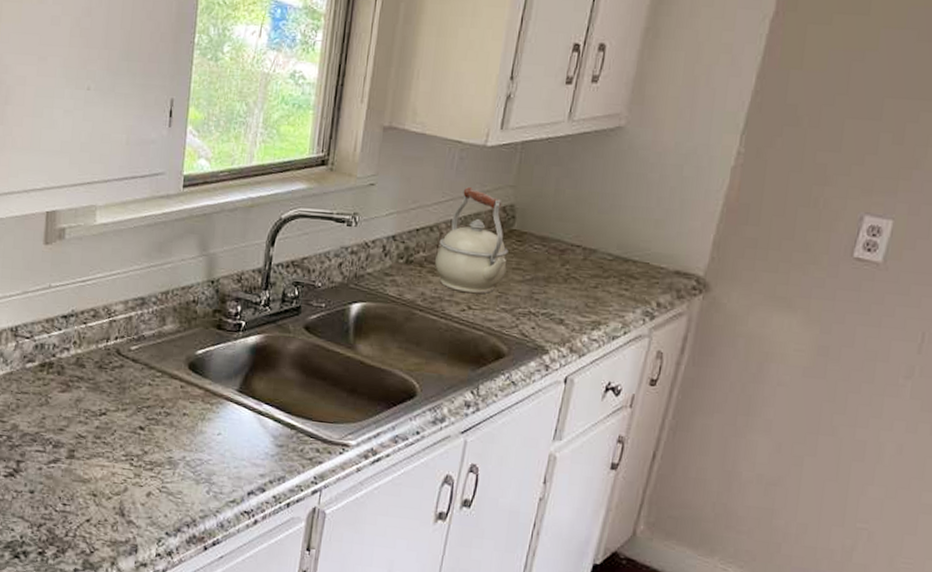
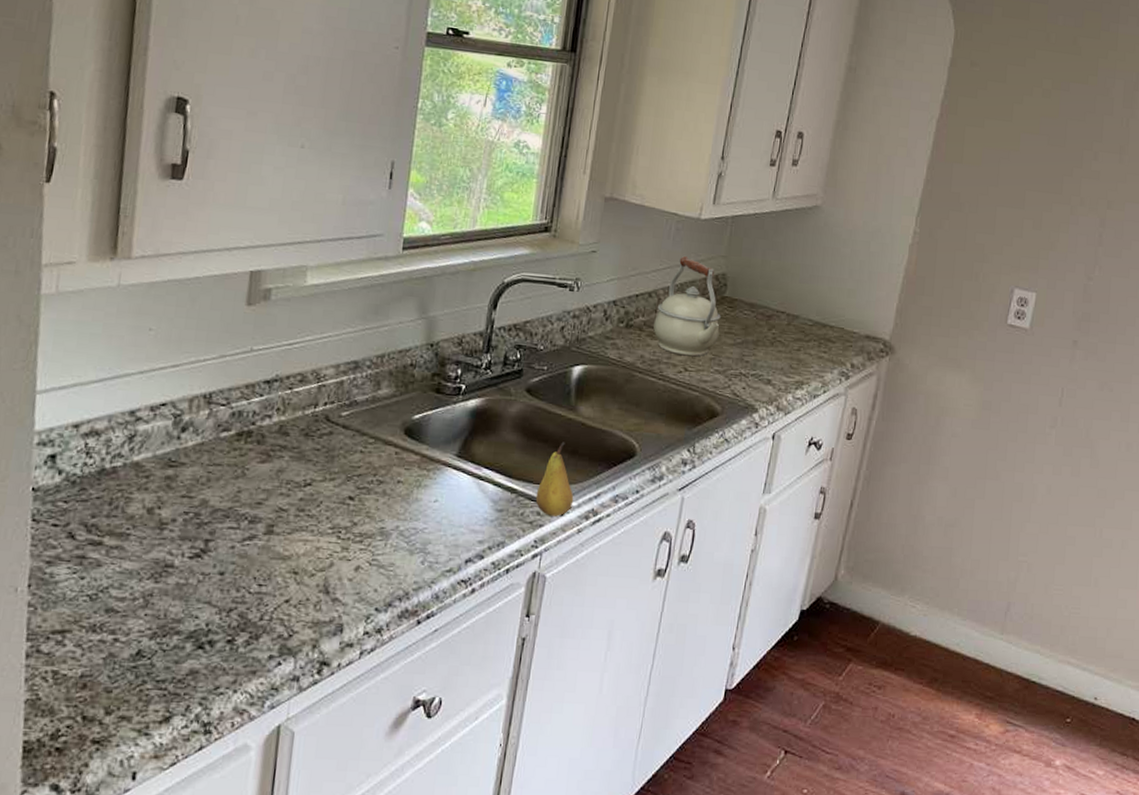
fruit: none [314,380,353,454] -> present [535,442,574,516]

